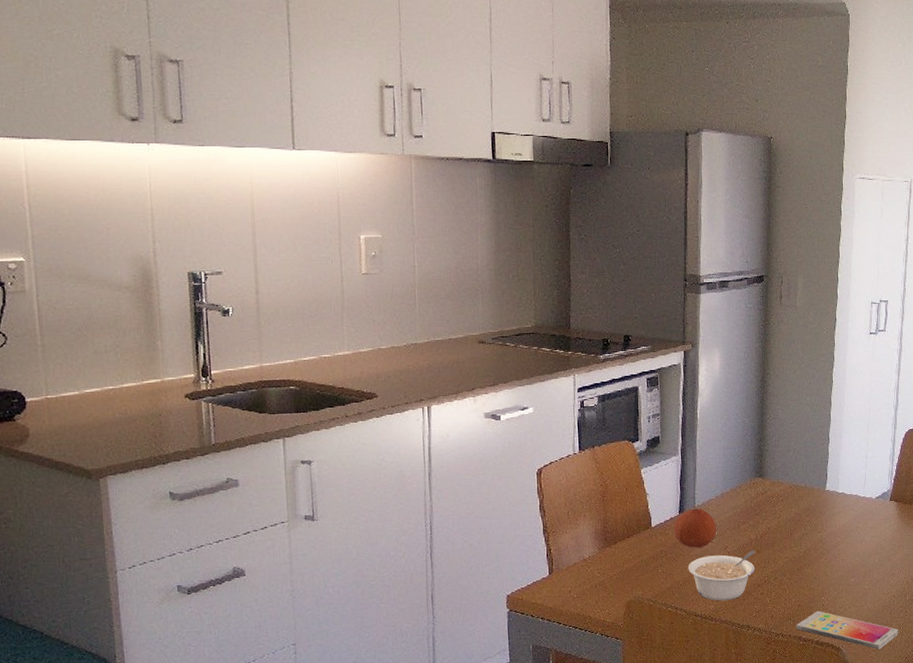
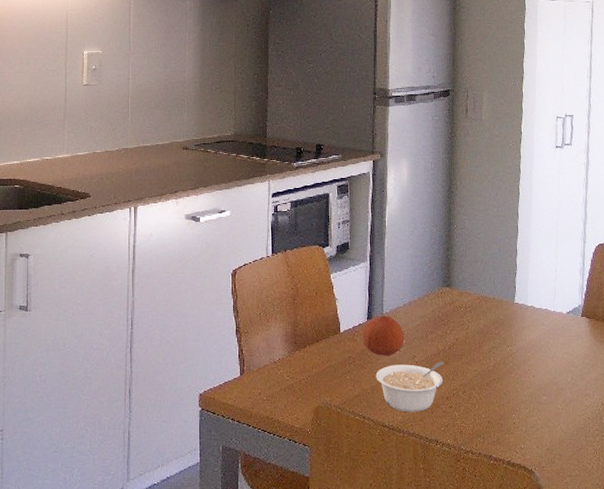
smartphone: present [796,610,899,650] -> none [486,428,595,475]

